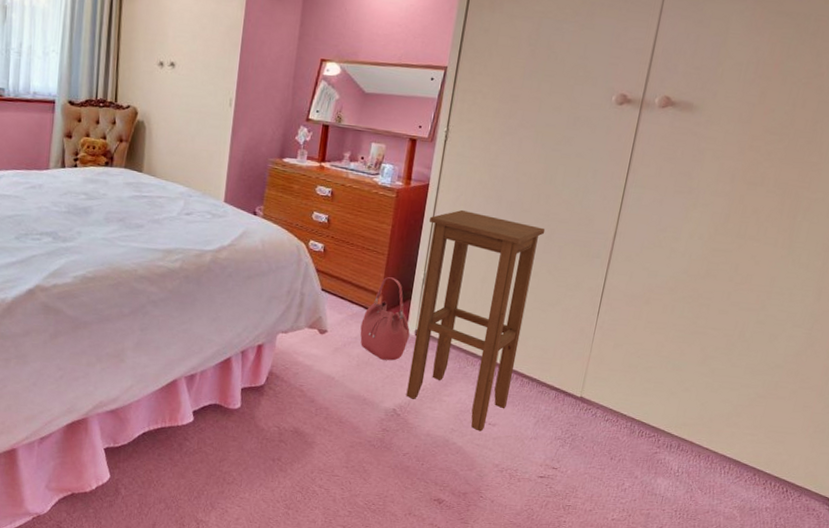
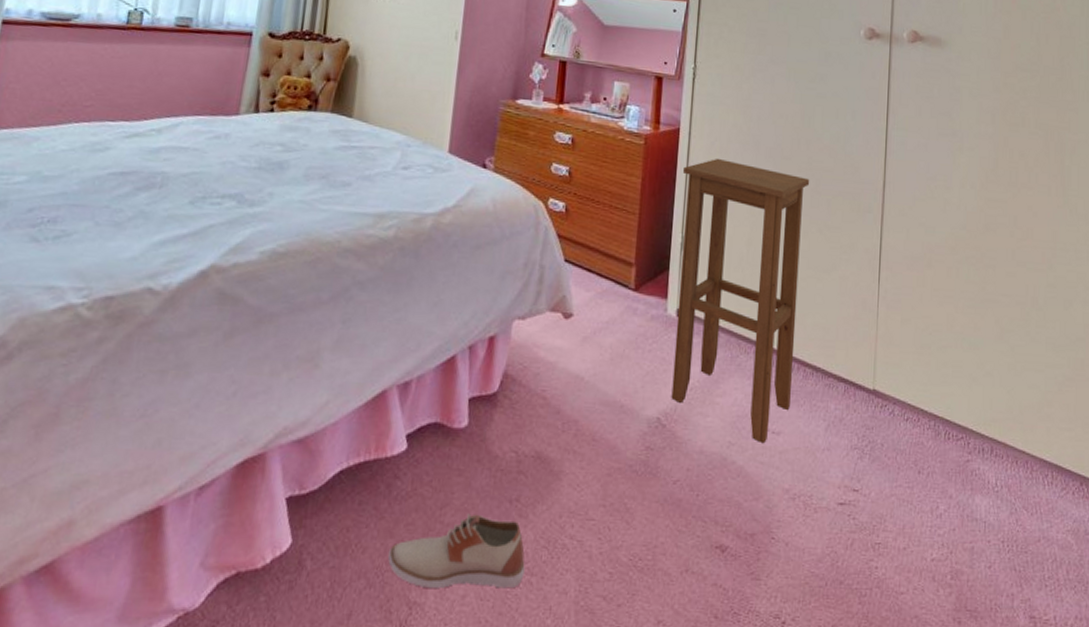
shoe: none [180,466,284,516] -> present [387,513,525,589]
handbag: present [360,277,410,361] -> none [612,242,671,351]

